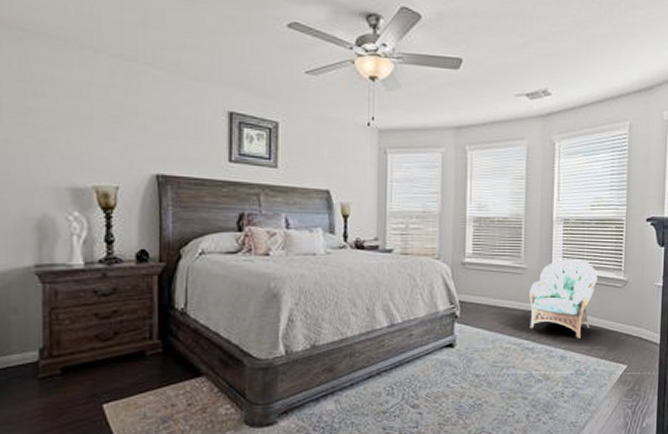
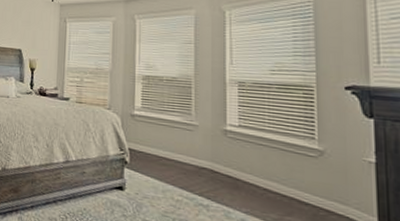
armchair: present [529,259,597,338] -> none [202,120,283,205]

